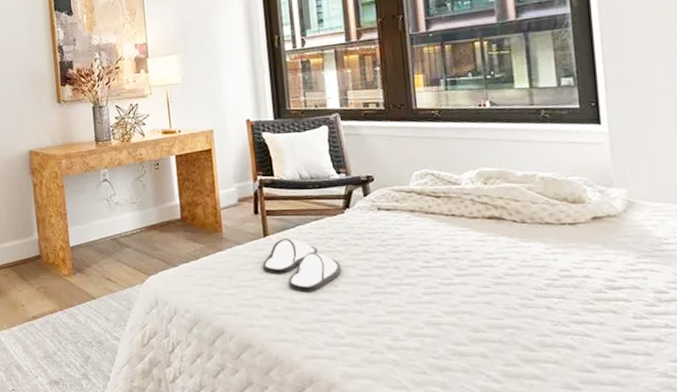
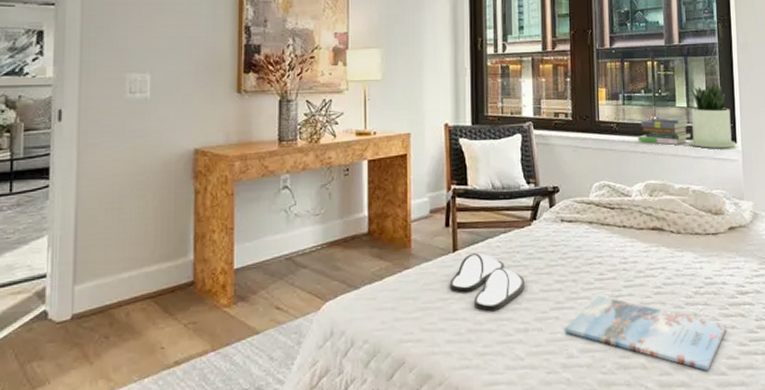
magazine: none [387,283,592,367] -> present [564,295,726,371]
books: none [466,100,536,130] -> present [638,117,691,145]
planter: none [531,57,601,132] -> present [689,82,736,149]

